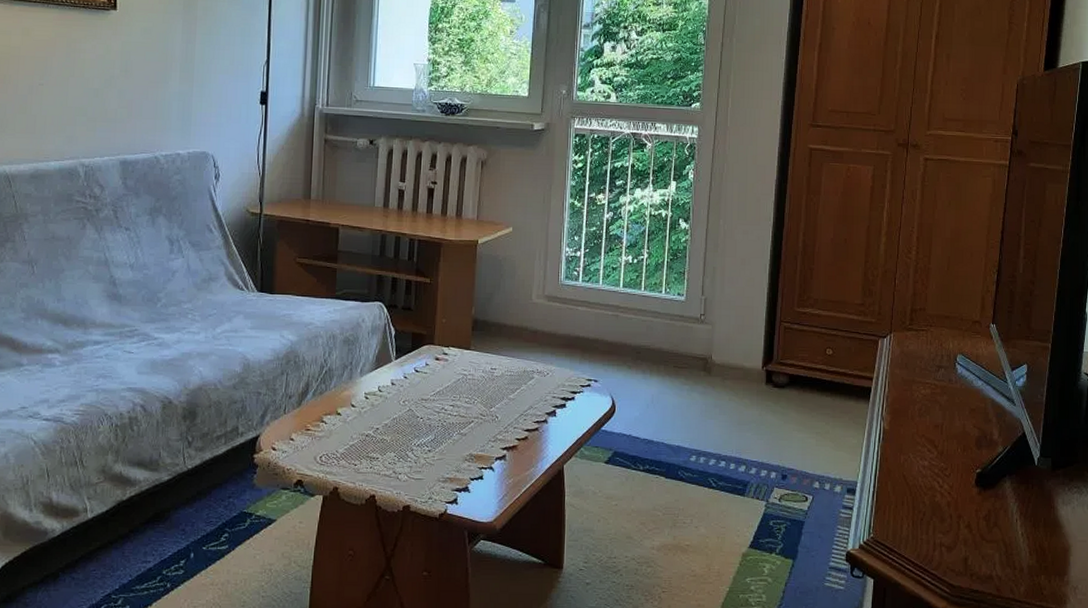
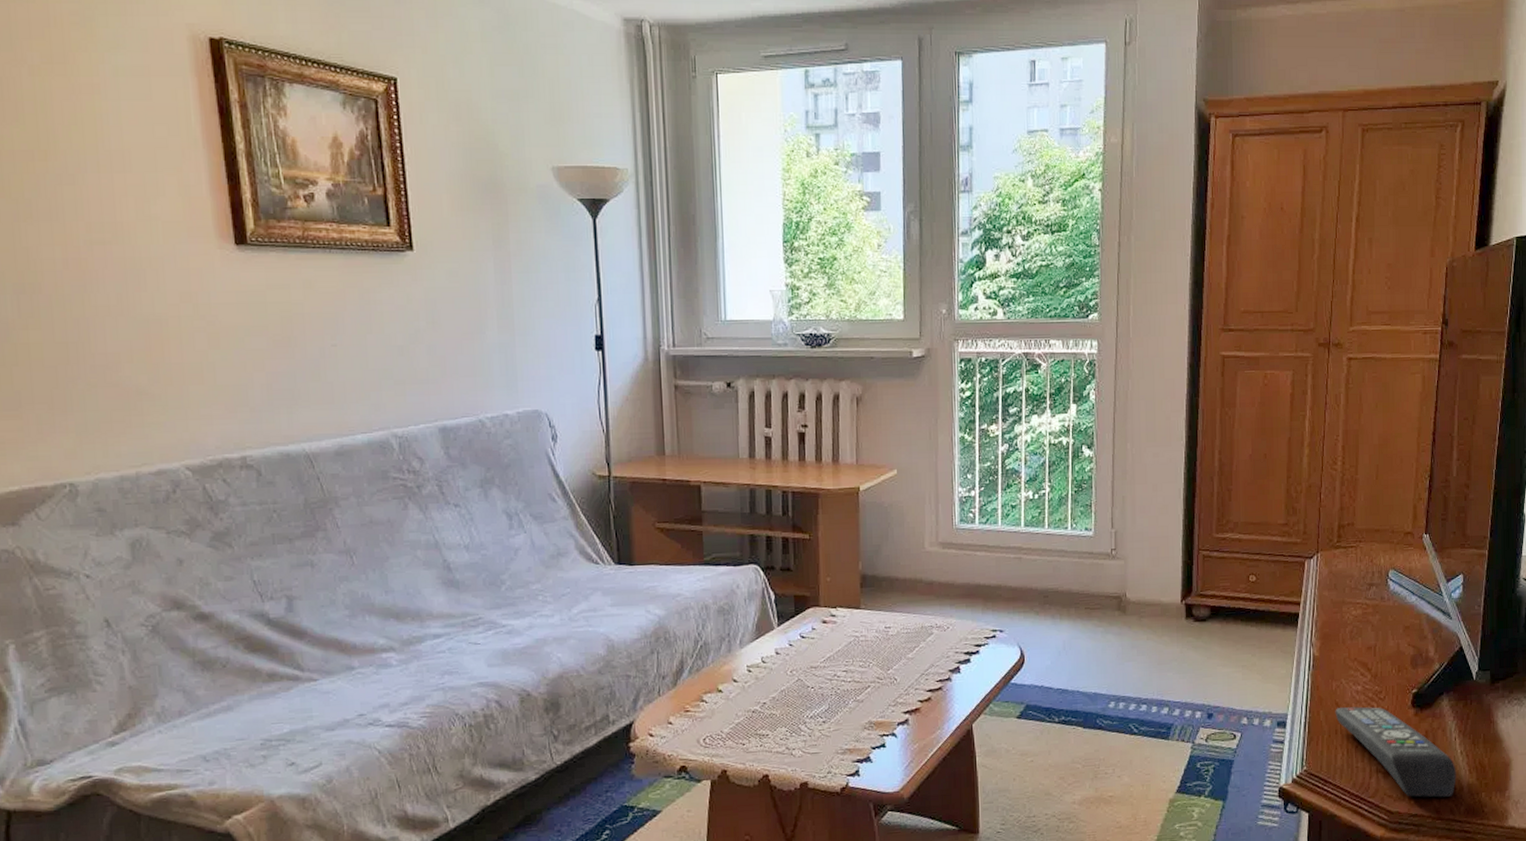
remote control: none [902,481,1017,576] -> present [1335,706,1456,798]

